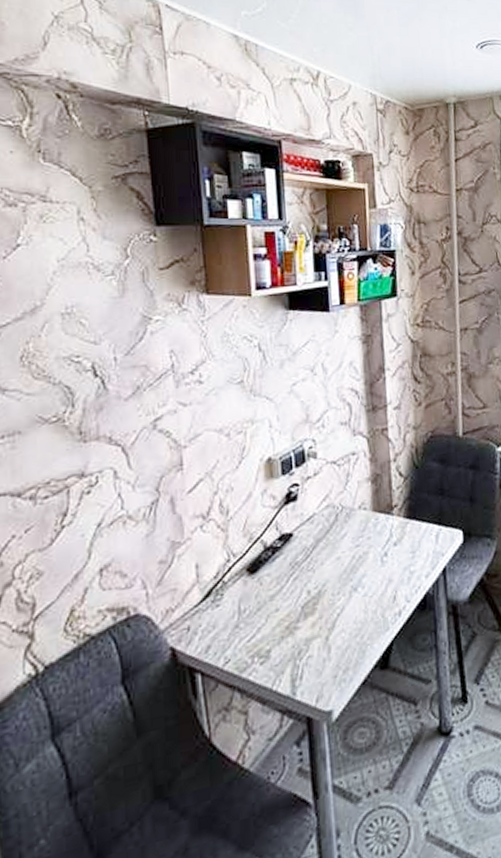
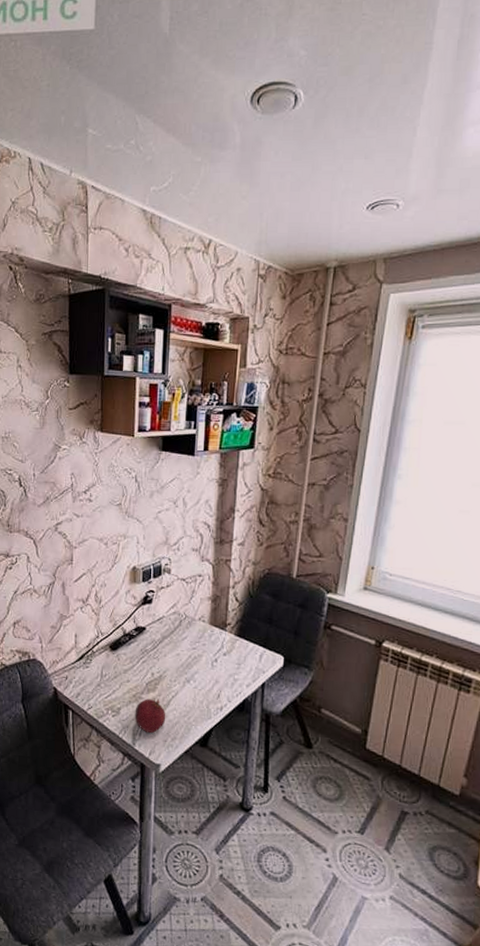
fruit: none [290,622,333,673] -> present [134,698,166,734]

